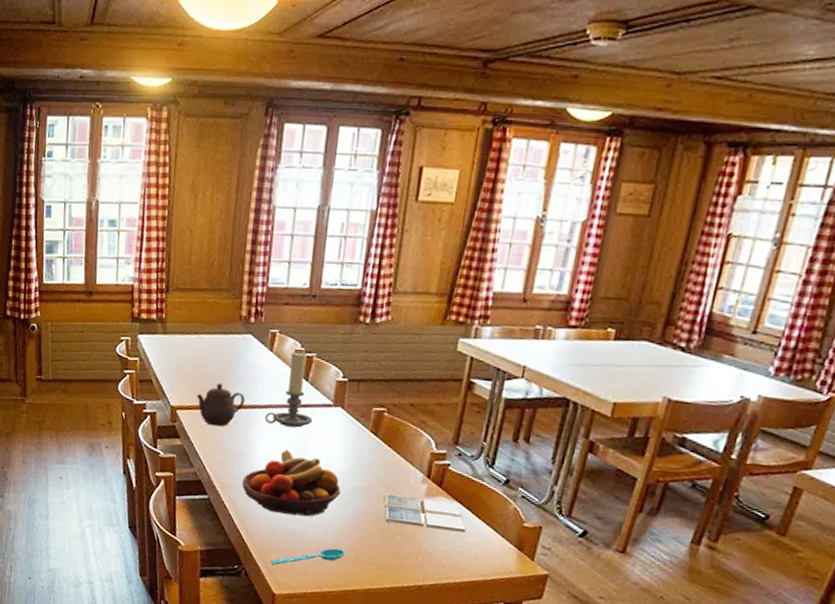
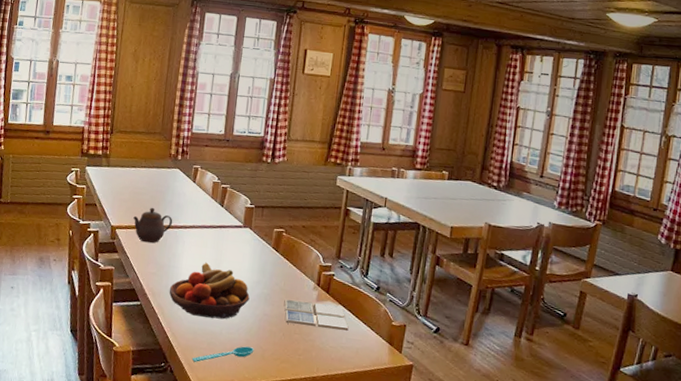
candle holder: present [265,352,313,428] -> none [189,183,228,245]

